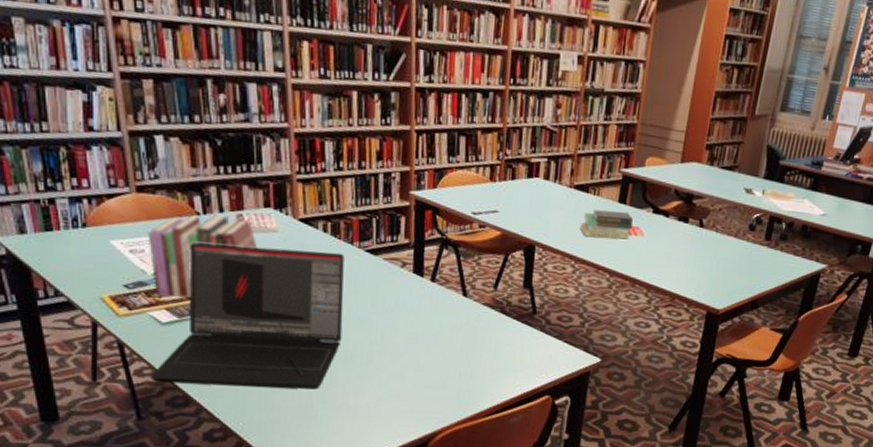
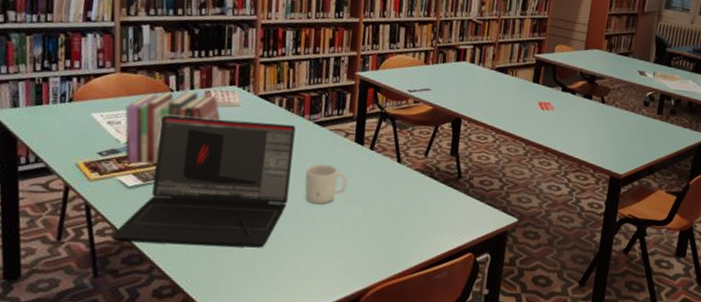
mug: none [358,297,408,343] -> present [304,163,348,205]
books: present [579,210,634,240] -> none [499,88,546,114]

